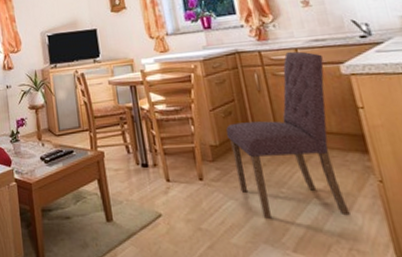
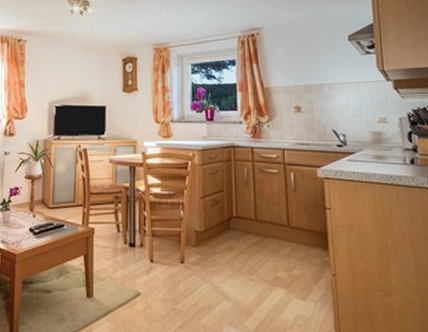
dining chair: present [225,51,350,219] -> none [211,152,305,304]

